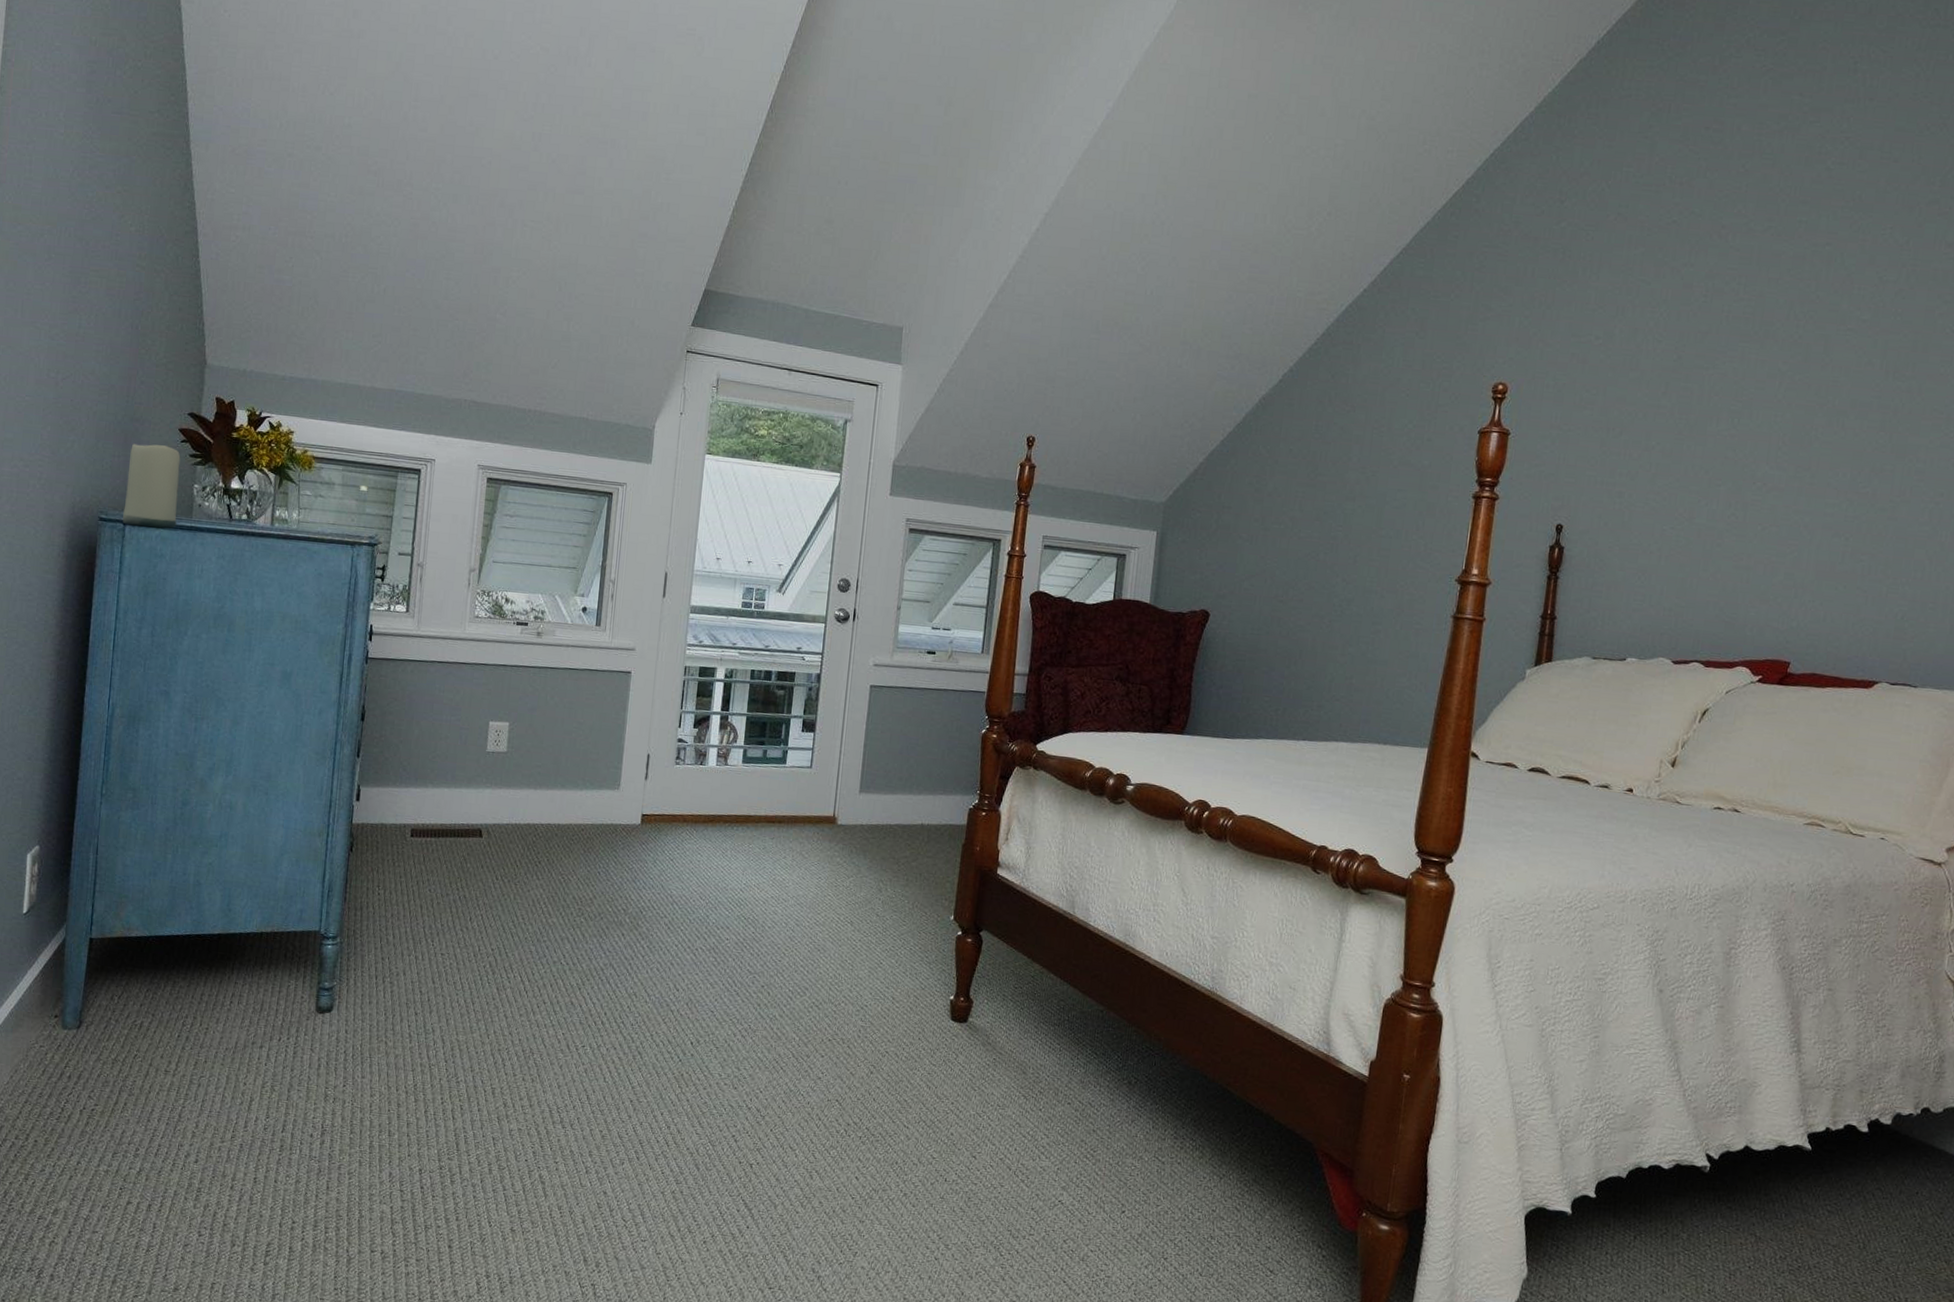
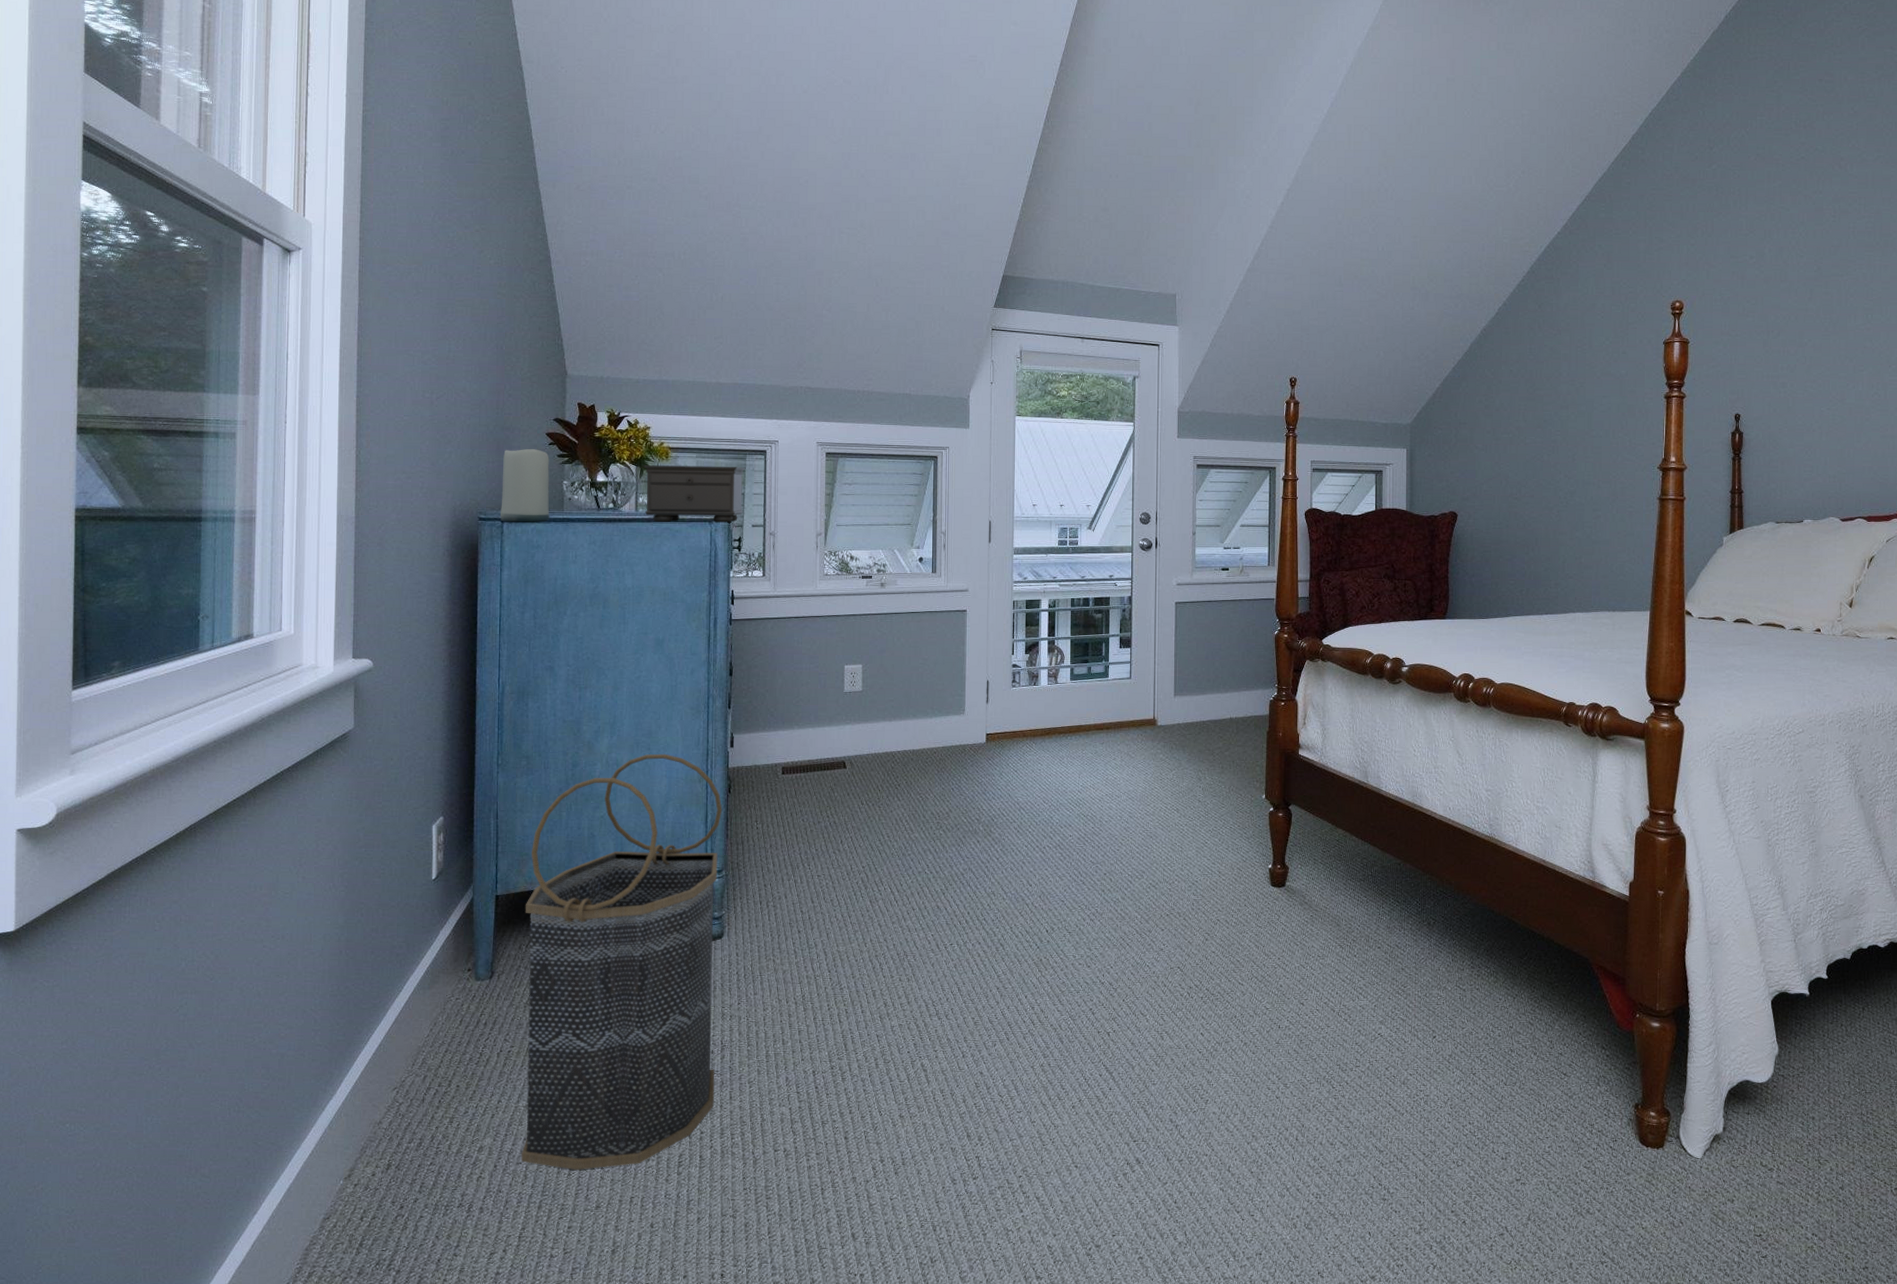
basket: none [98,799,342,1248] -> present [521,753,723,1170]
jewelry box: none [281,474,397,548] -> present [642,465,746,523]

